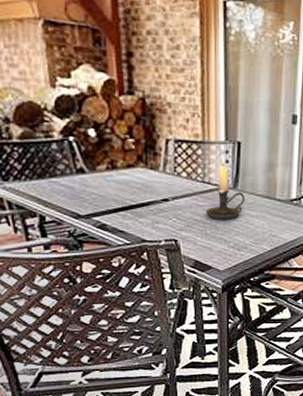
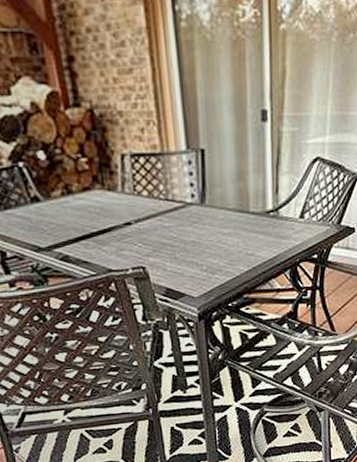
candle holder: present [206,155,246,221] -> none [173,167,215,243]

